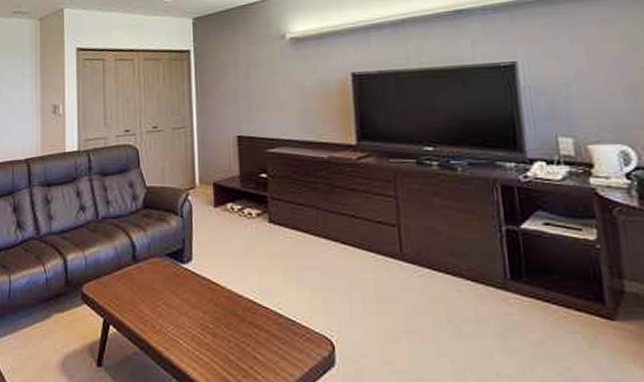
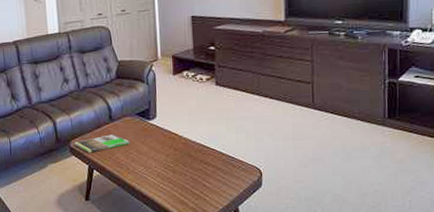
magazine: none [88,279,158,302] -> present [75,134,130,153]

